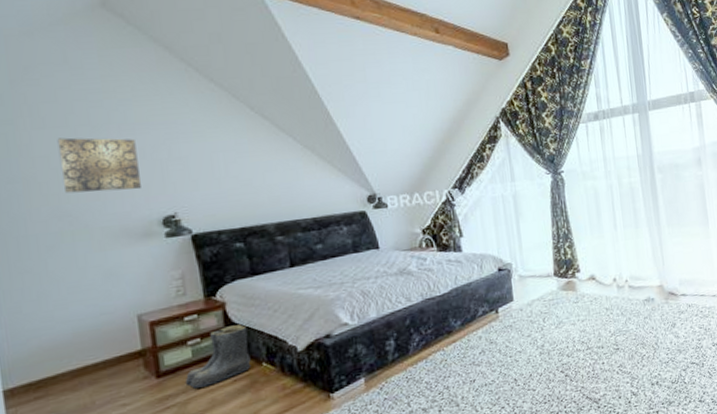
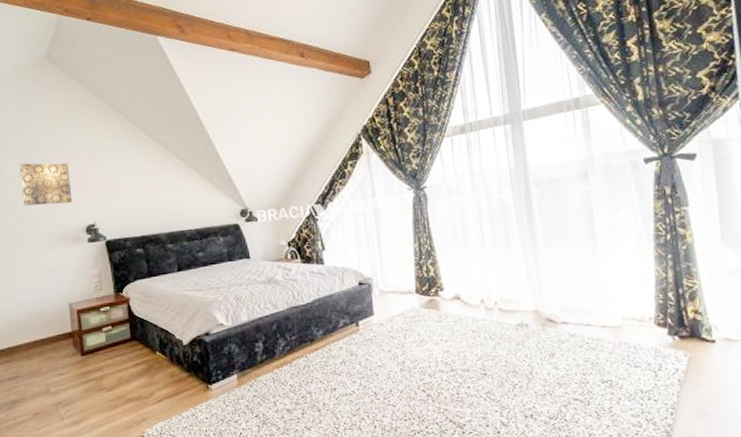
boots: present [184,324,252,389] -> none [100,317,148,367]

